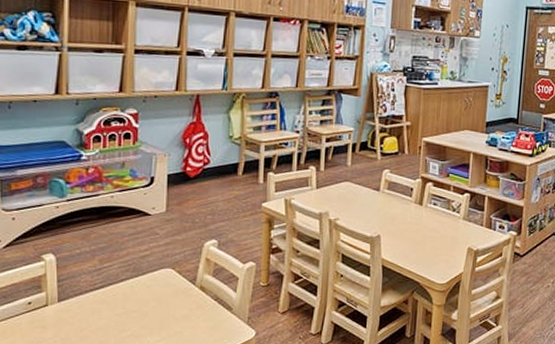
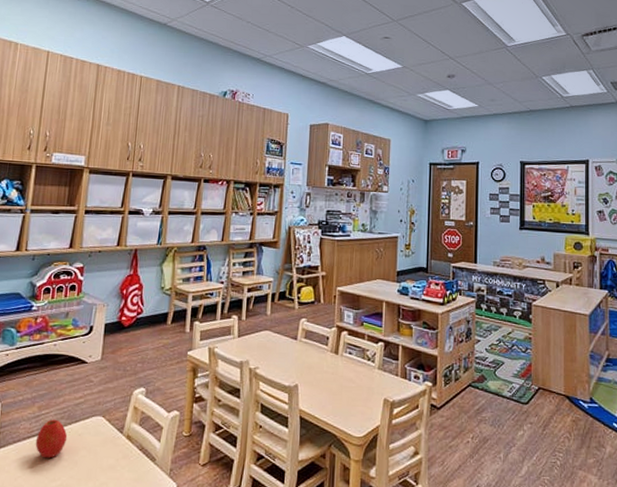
apple: none [99,272,135,310] -> present [35,419,68,458]

